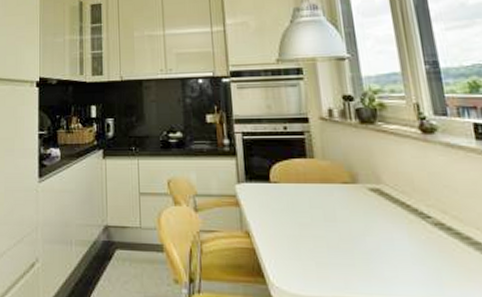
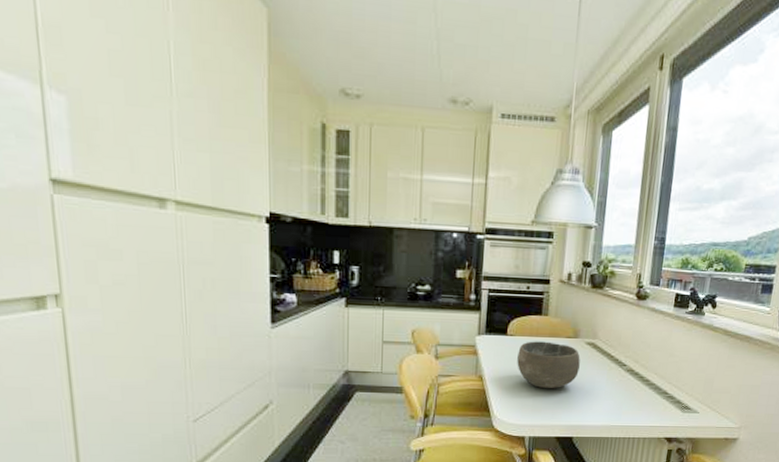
bowl: none [286,188,368,248] -> present [517,341,580,388]

